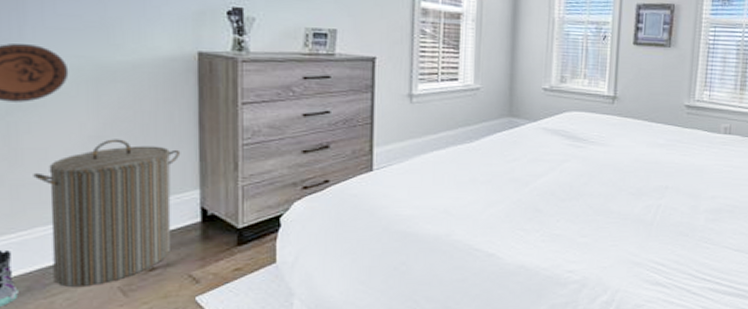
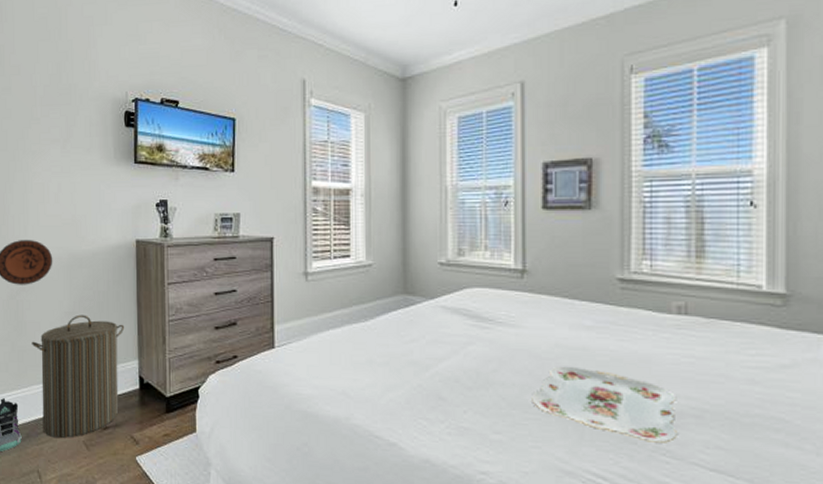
serving tray: none [613,177,717,234] -> present [532,366,677,443]

